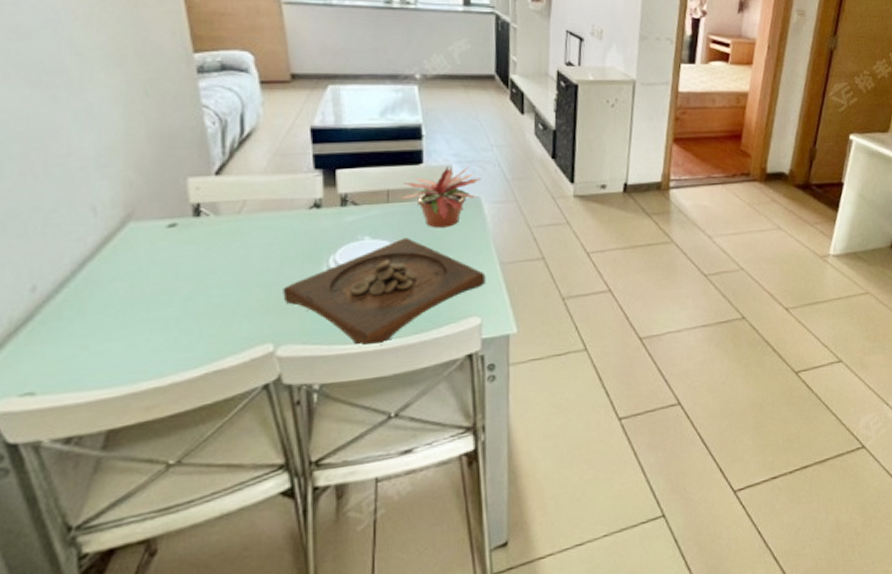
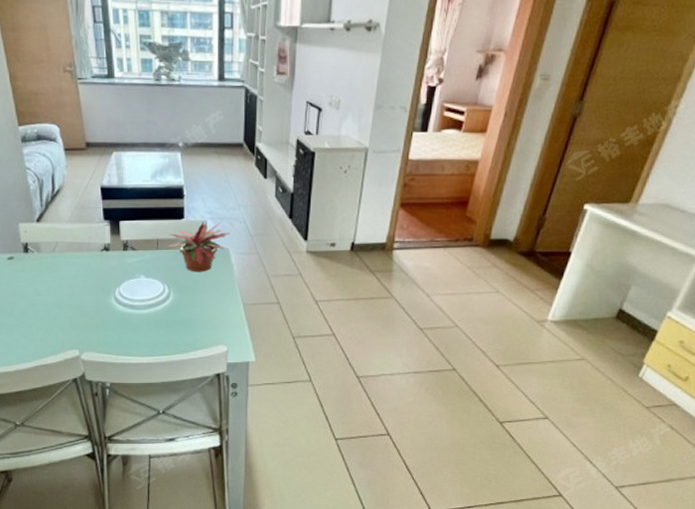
wooden tray: present [283,238,486,348] -> none [84,278,232,360]

